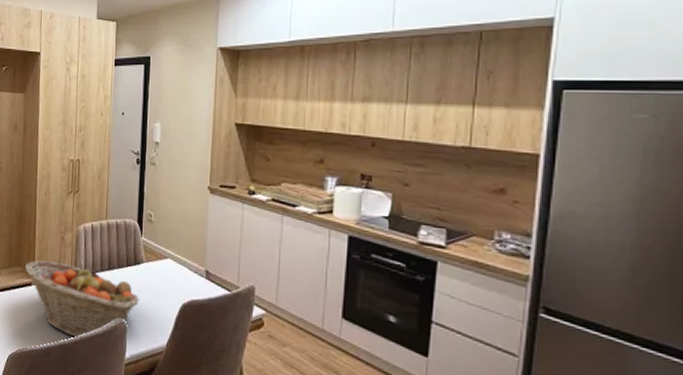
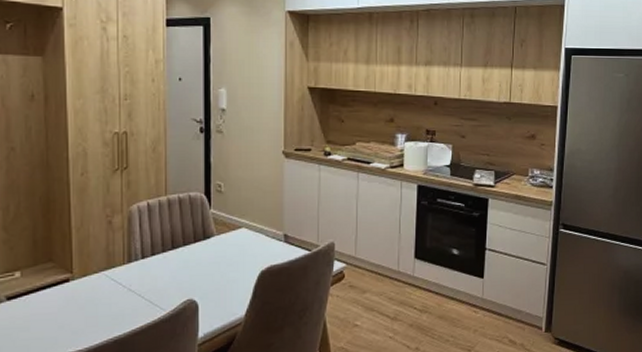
fruit basket: present [25,260,139,339] -> none [59,249,211,330]

